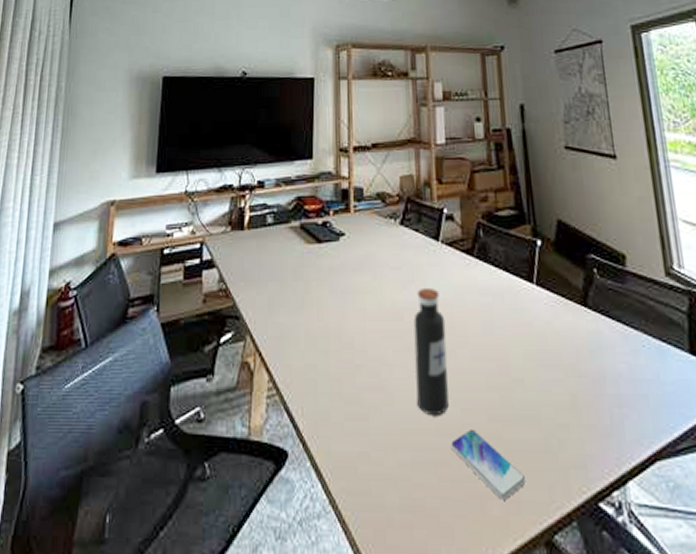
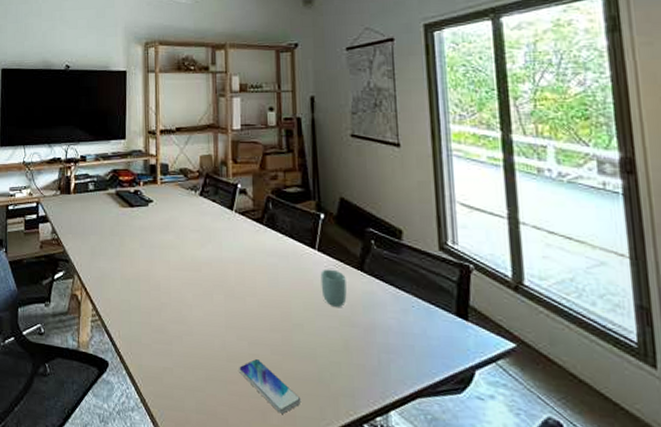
water bottle: present [413,289,449,417] -> none [210,248,238,347]
cup: none [540,306,571,353] -> present [320,269,347,307]

